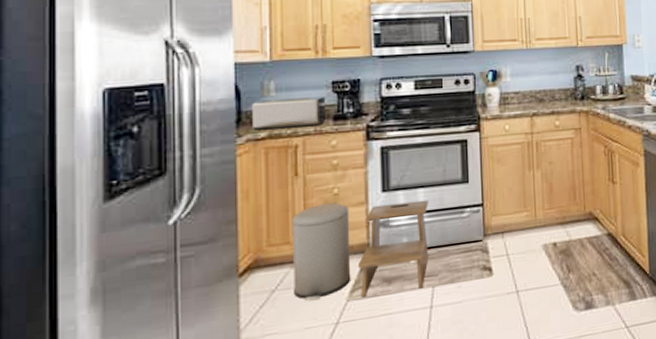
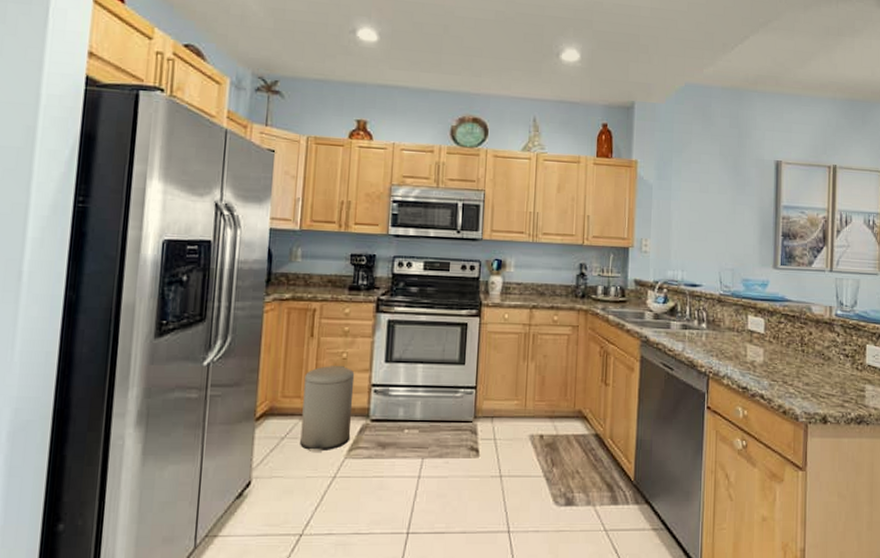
toaster: present [252,96,327,131] -> none [279,265,344,294]
step stool: present [357,199,429,298] -> none [357,374,426,458]

